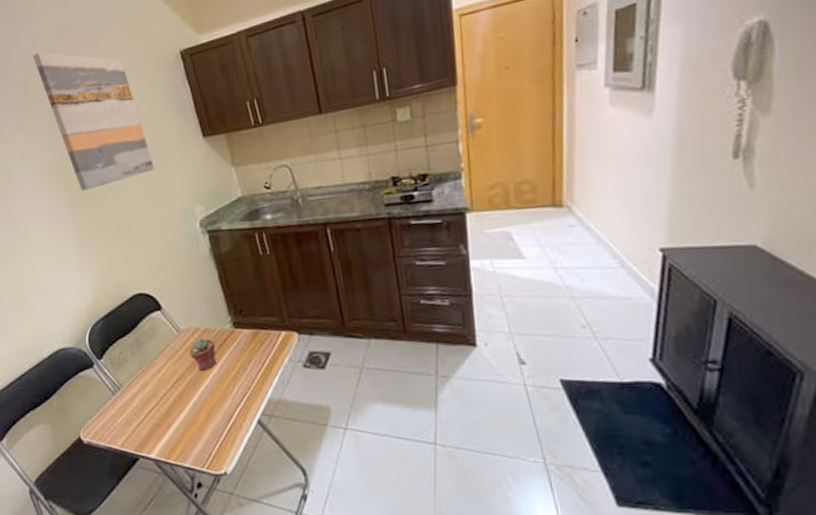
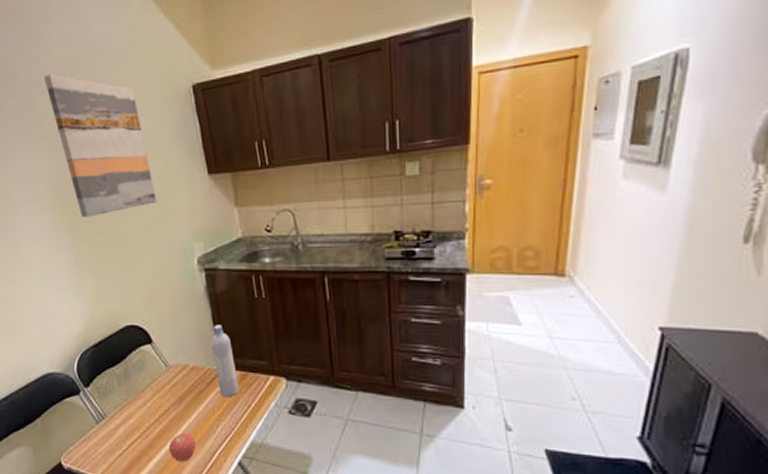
apple: none [186,396,214,425] -> present [168,432,195,462]
potted succulent: present [189,338,216,372] -> none [176,375,203,409]
bottle: none [219,285,252,357] -> present [210,325,239,398]

